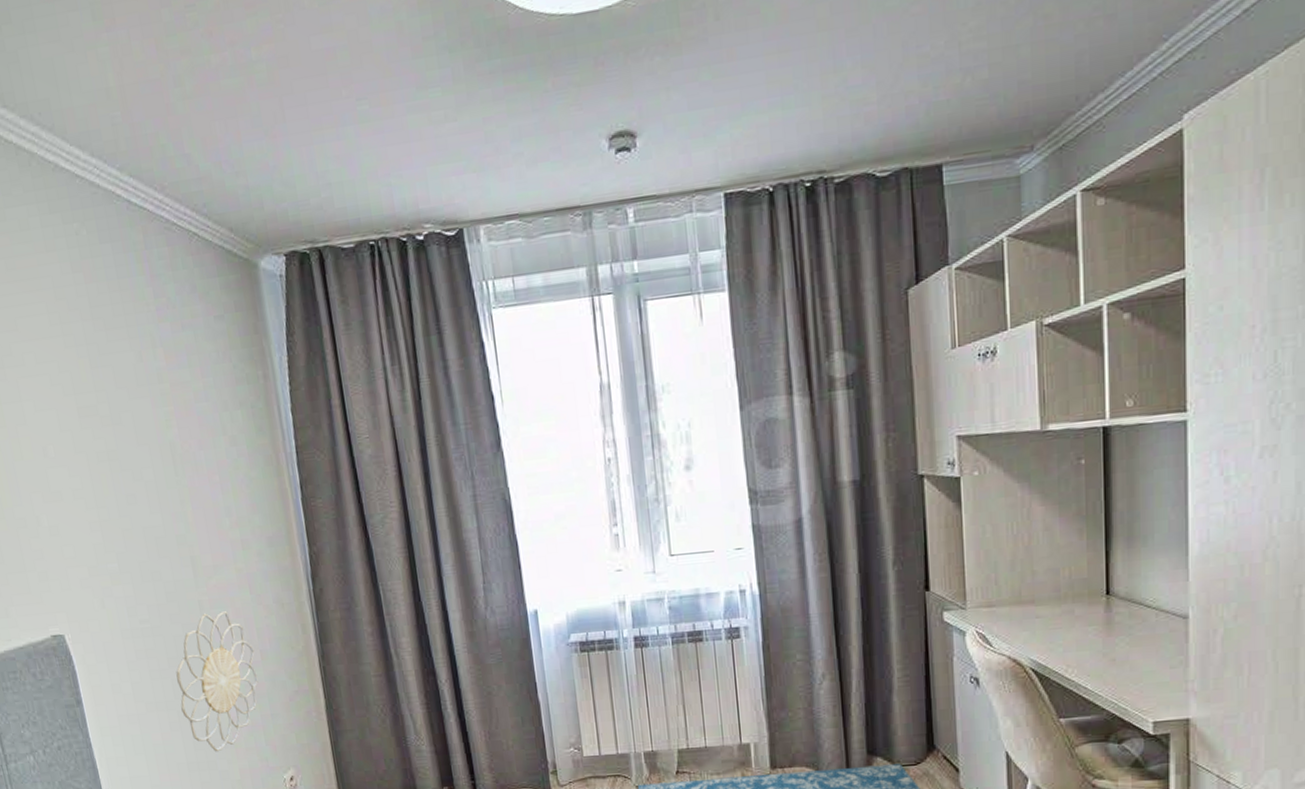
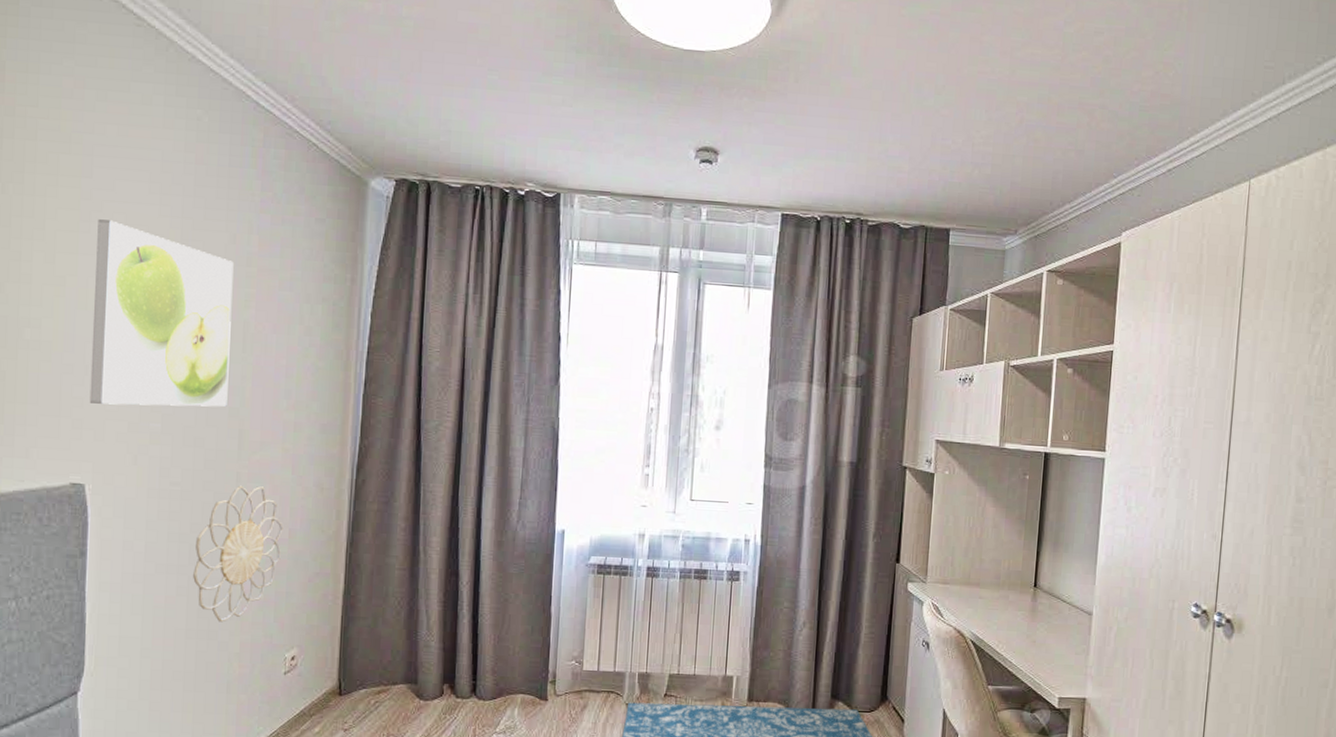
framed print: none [11,362,174,554] -> present [89,219,234,407]

